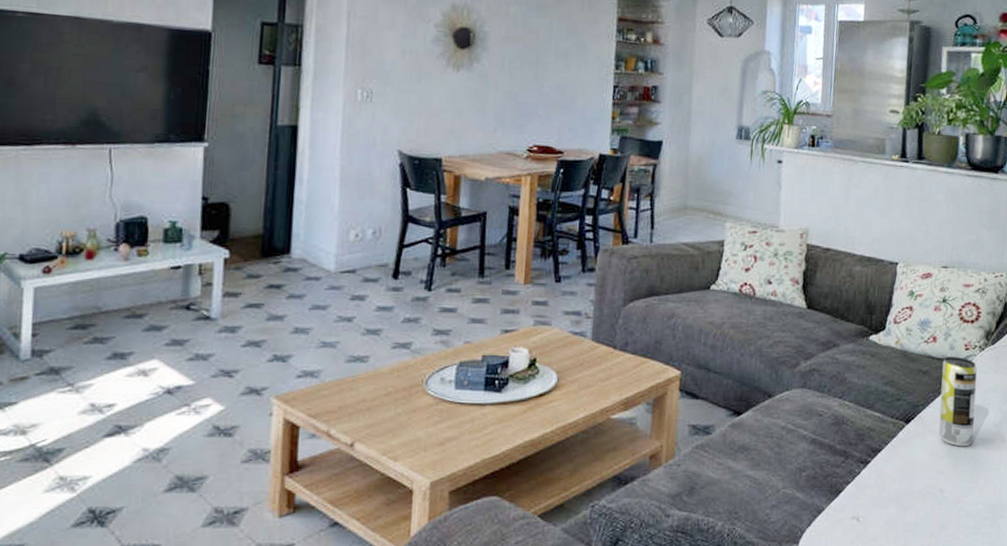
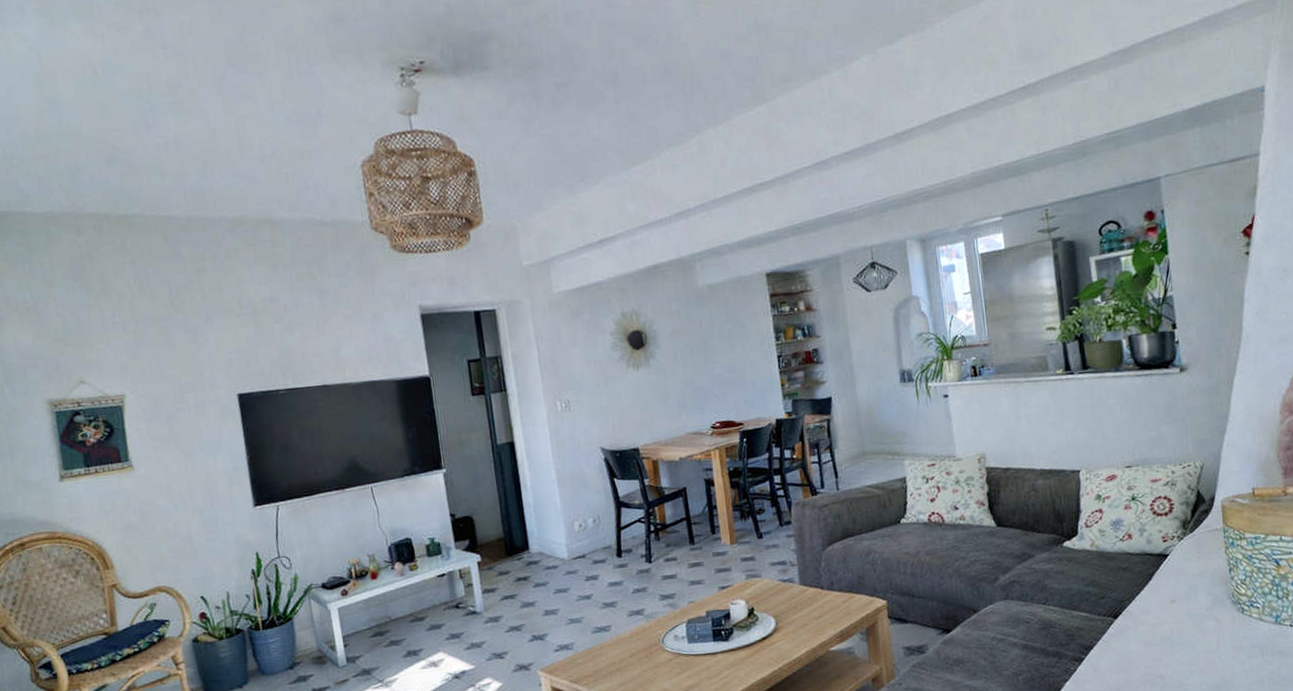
beverage can: present [939,356,977,447] -> none [1142,549,1187,634]

